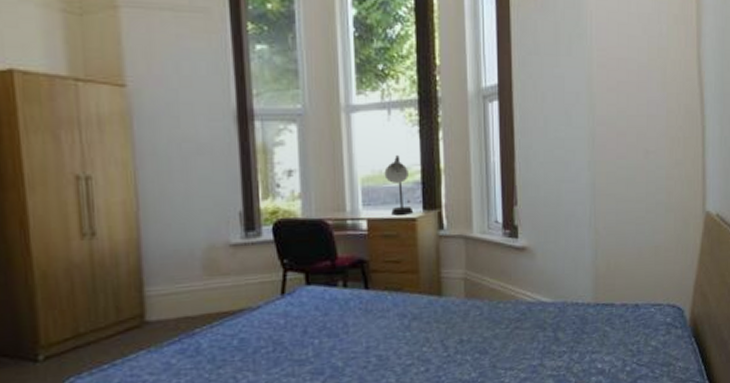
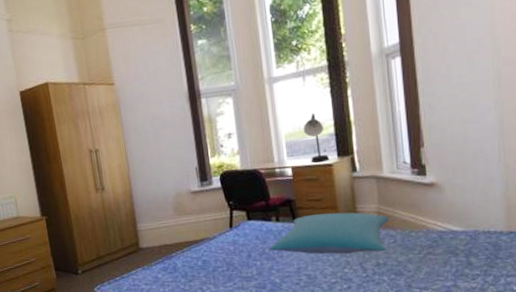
pillow: none [331,278,476,330] -> present [269,212,389,254]

